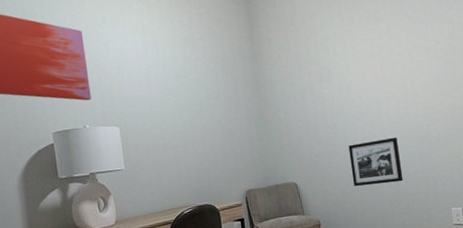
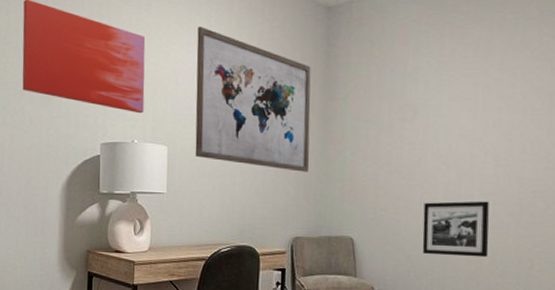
wall art: none [131,18,251,134] -> present [195,26,311,172]

